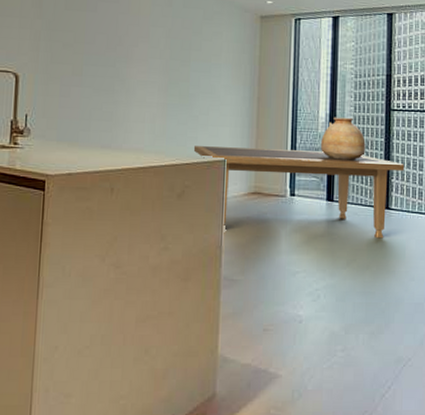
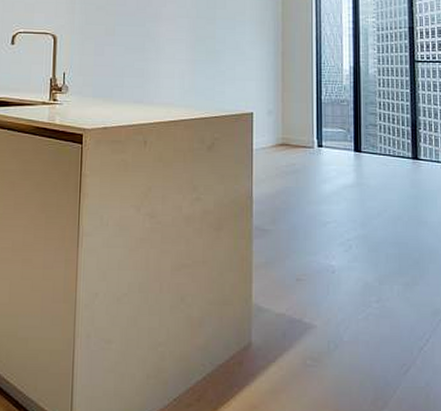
dining table: present [193,146,405,239] -> none [221,100,432,189]
ceramic pot: present [320,117,366,161] -> none [345,69,391,112]

